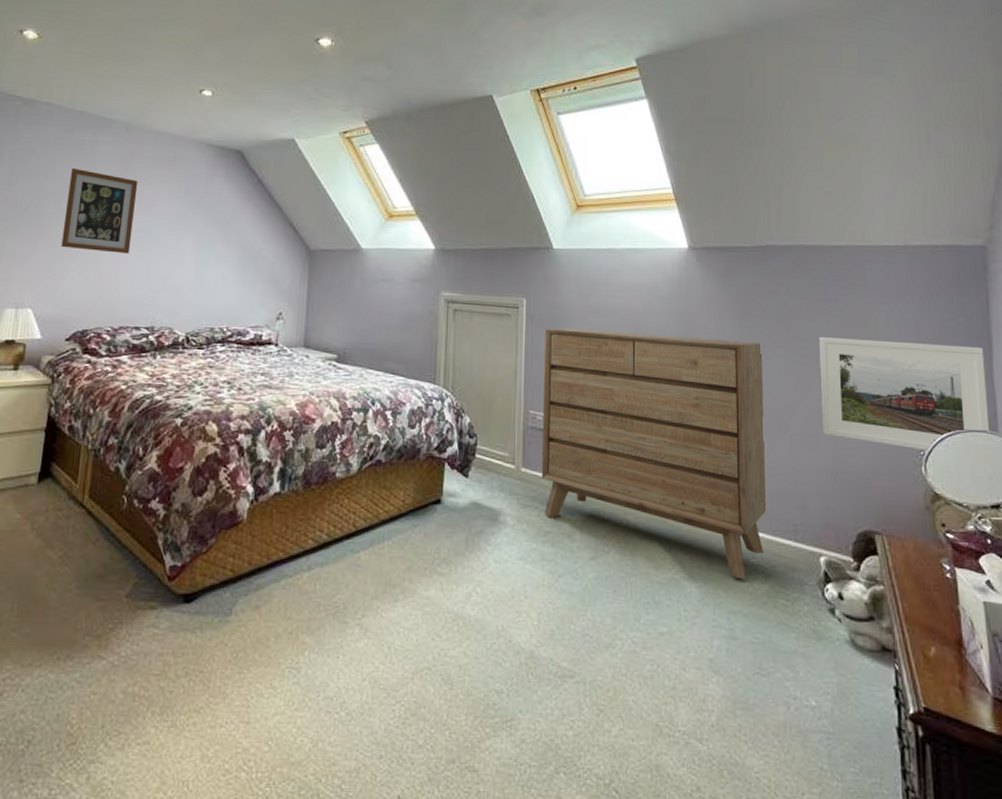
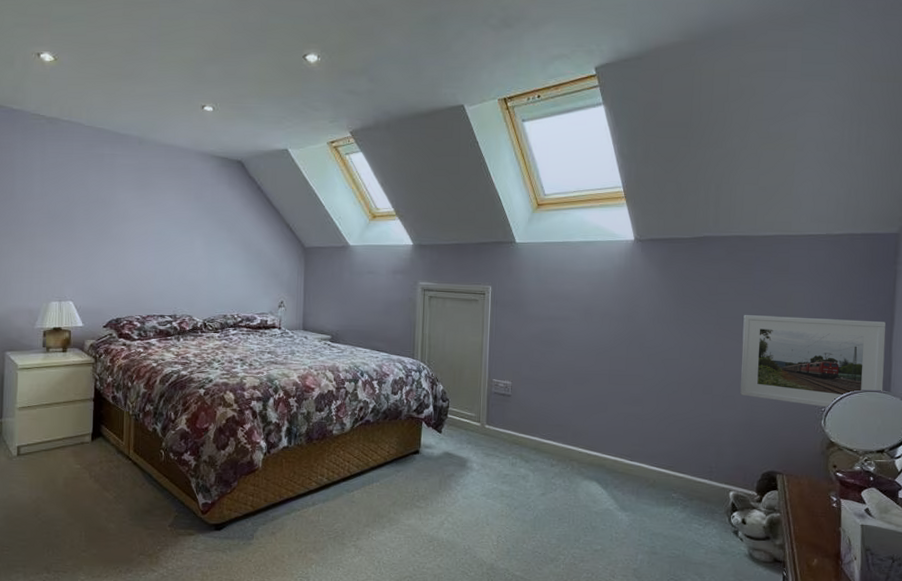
wall art: present [61,168,138,254] -> none [92,179,153,253]
dresser: present [541,328,767,579] -> none [502,311,694,509]

